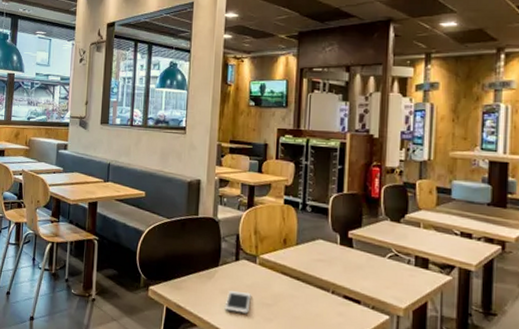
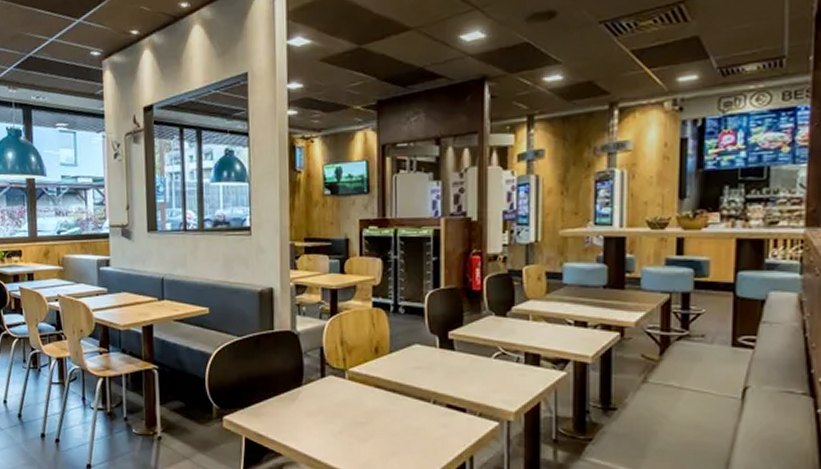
cell phone: present [224,291,251,314] -> none [312,411,342,436]

